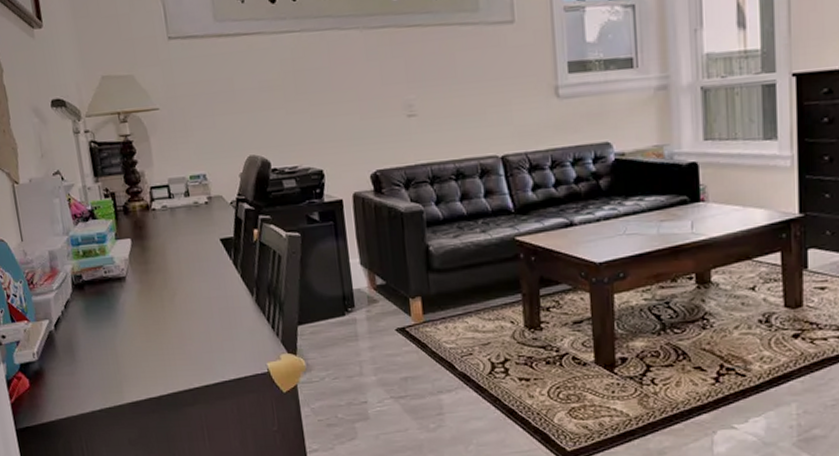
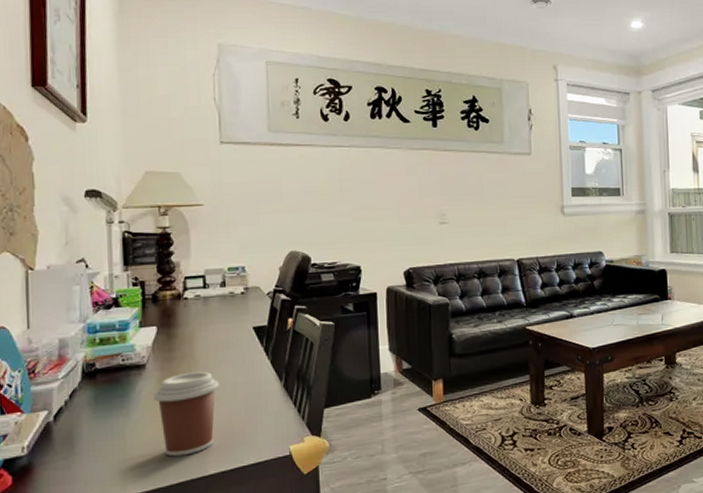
coffee cup: none [135,284,195,369] -> present [153,371,220,457]

